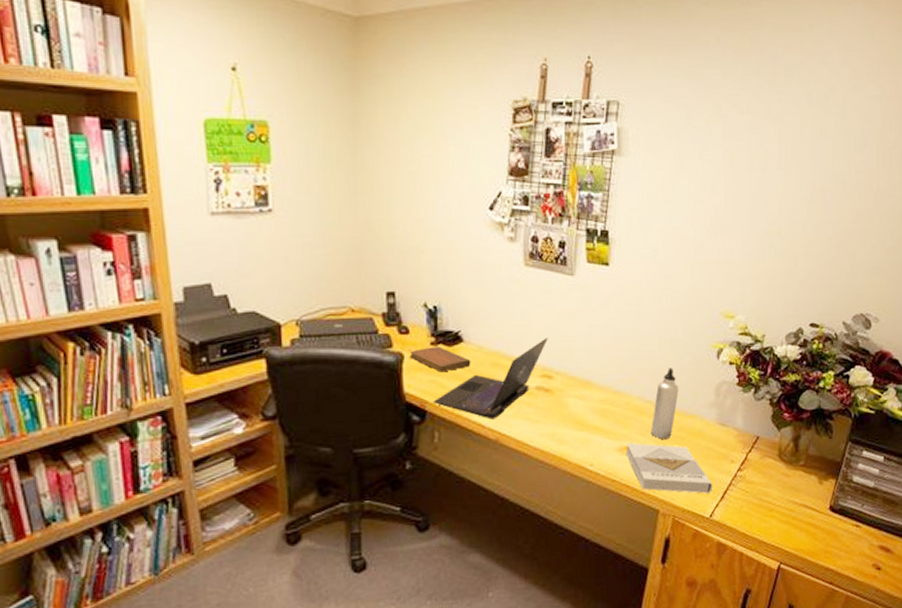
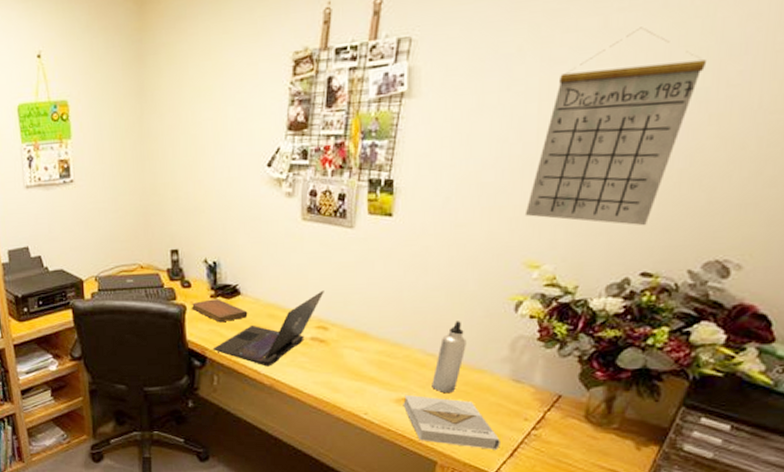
calendar: none [719,117,841,283] -> present [524,27,707,226]

